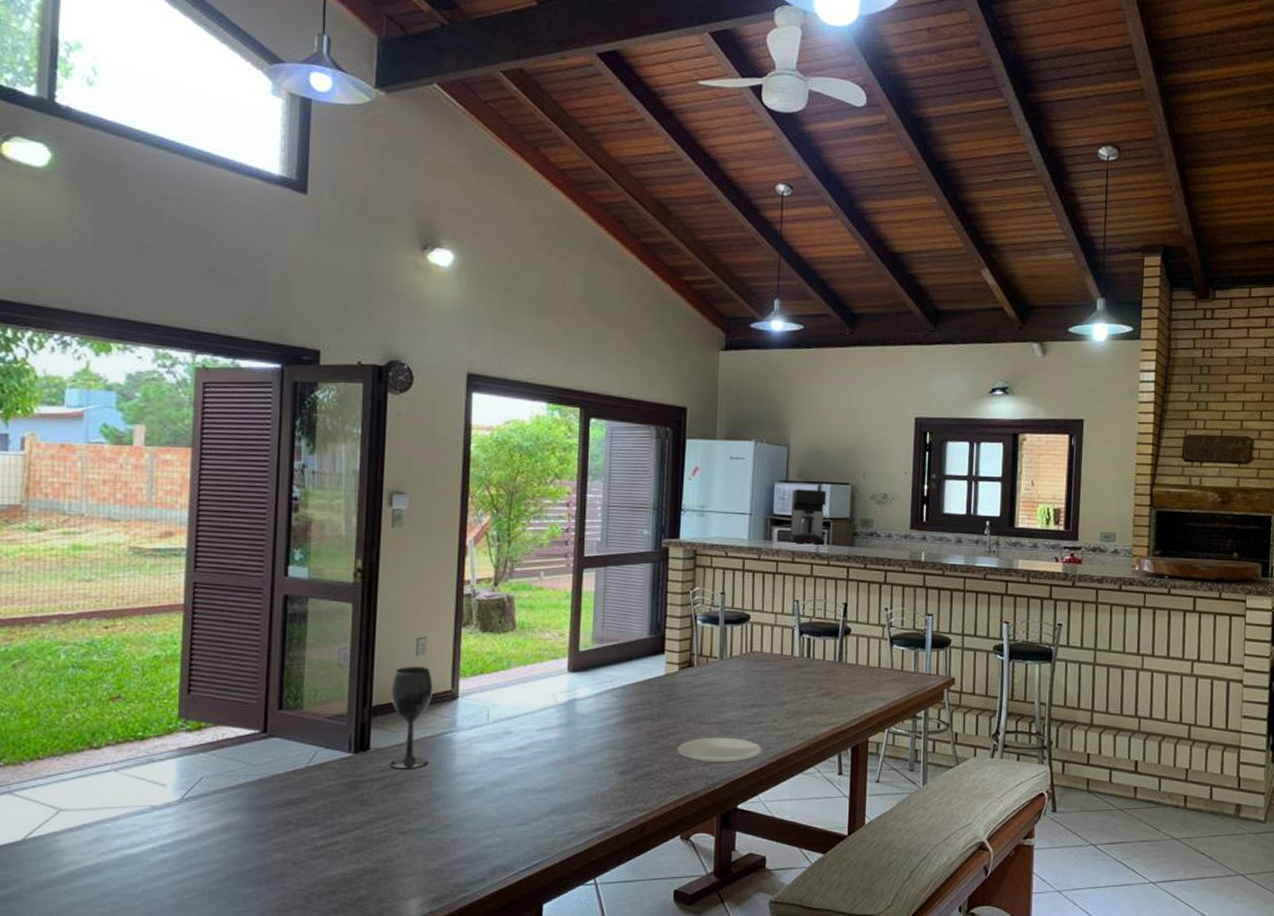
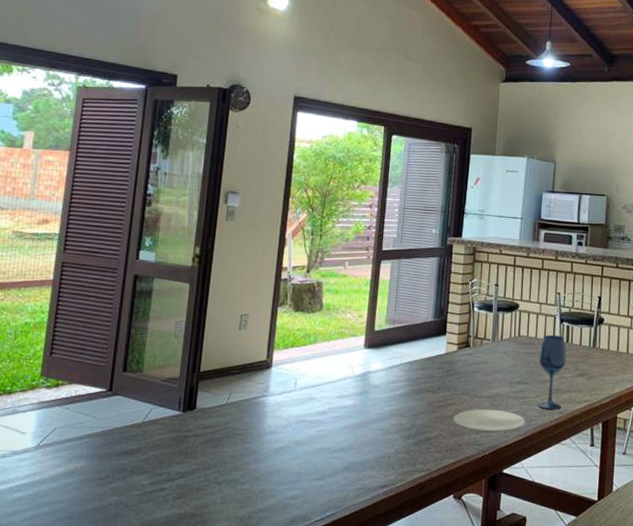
wine glass: present [389,667,434,770] -> none [211,339,252,428]
wineglass: none [775,650,808,735] -> present [538,335,566,410]
coffee maker: present [789,489,827,545] -> none [554,198,586,246]

